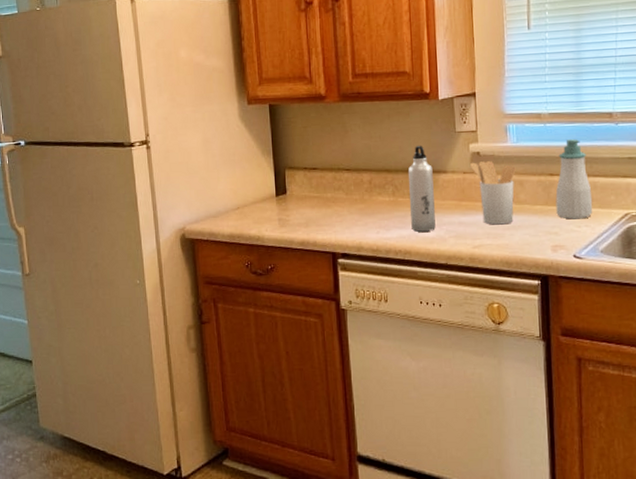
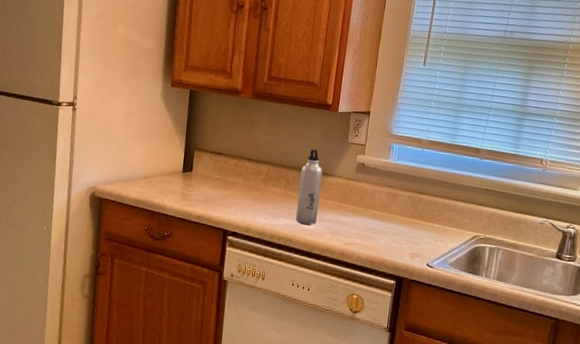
utensil holder: present [469,161,516,225] -> none [354,171,393,229]
soap bottle: present [555,139,593,219] -> none [419,165,452,235]

